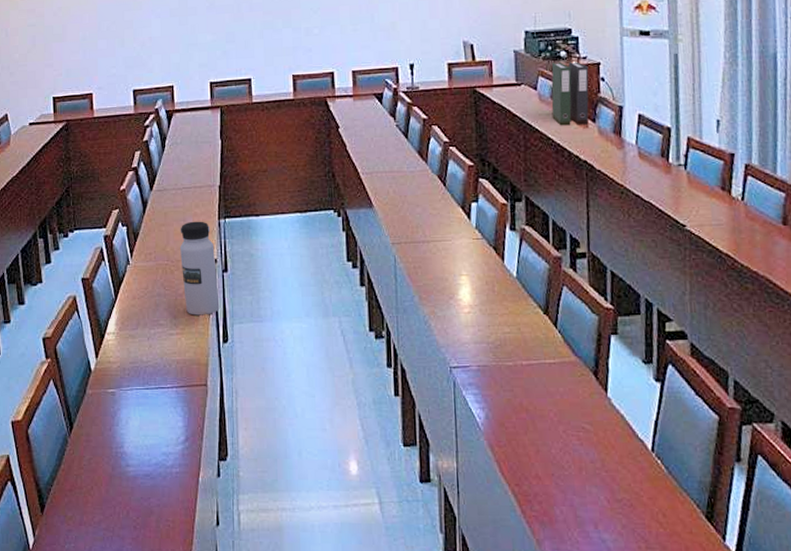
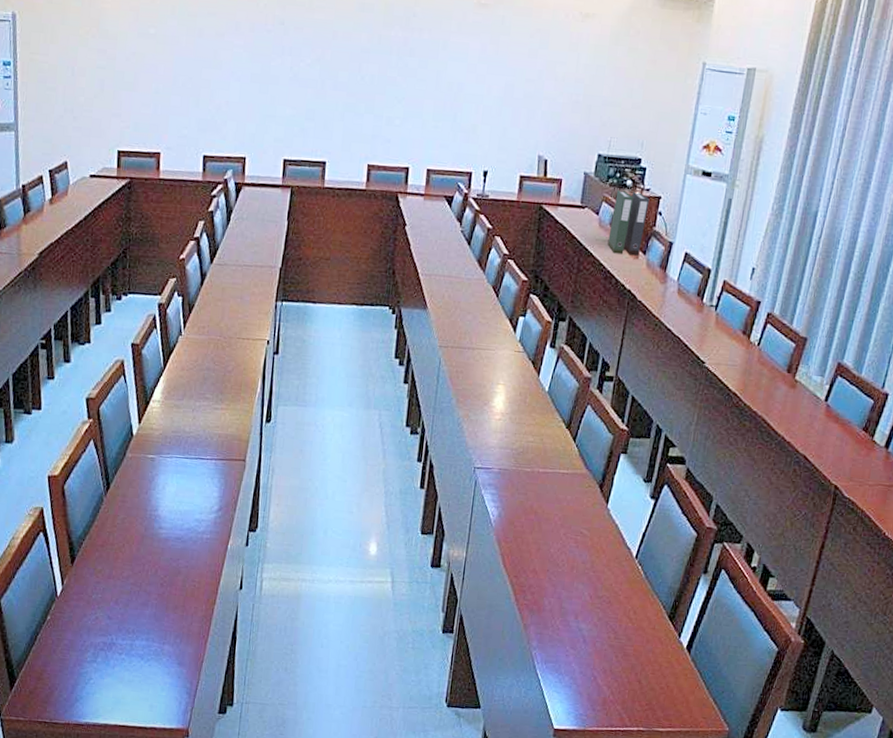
water bottle: present [180,221,220,316] -> none [233,300,269,394]

